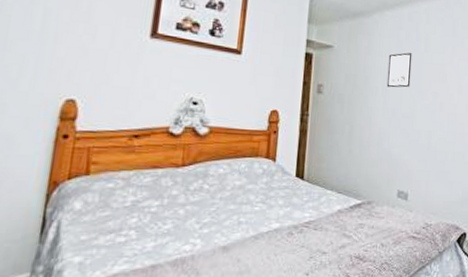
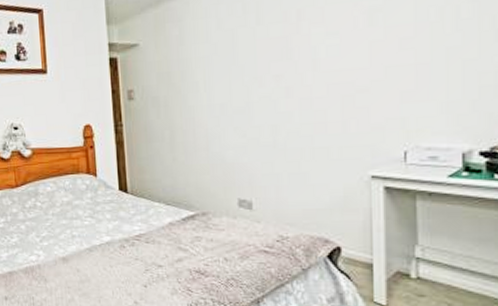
wall art: present [386,52,412,88] -> none [207,30,241,80]

